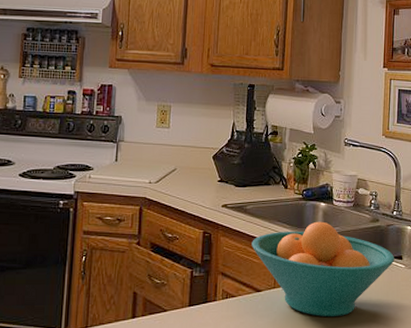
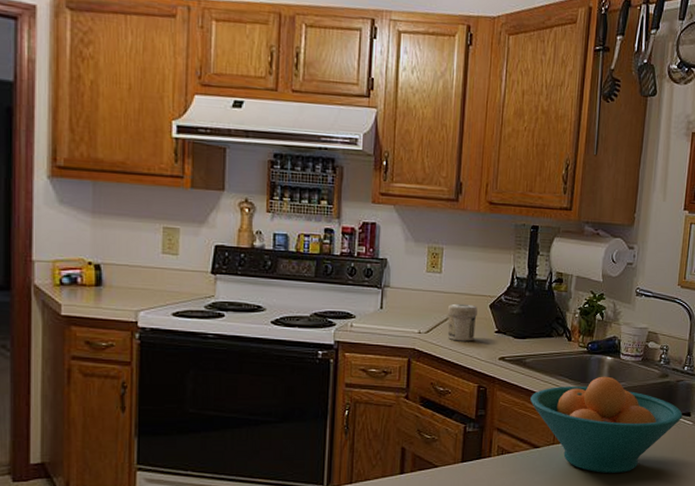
jar: none [175,155,202,190] -> present [447,303,477,342]

